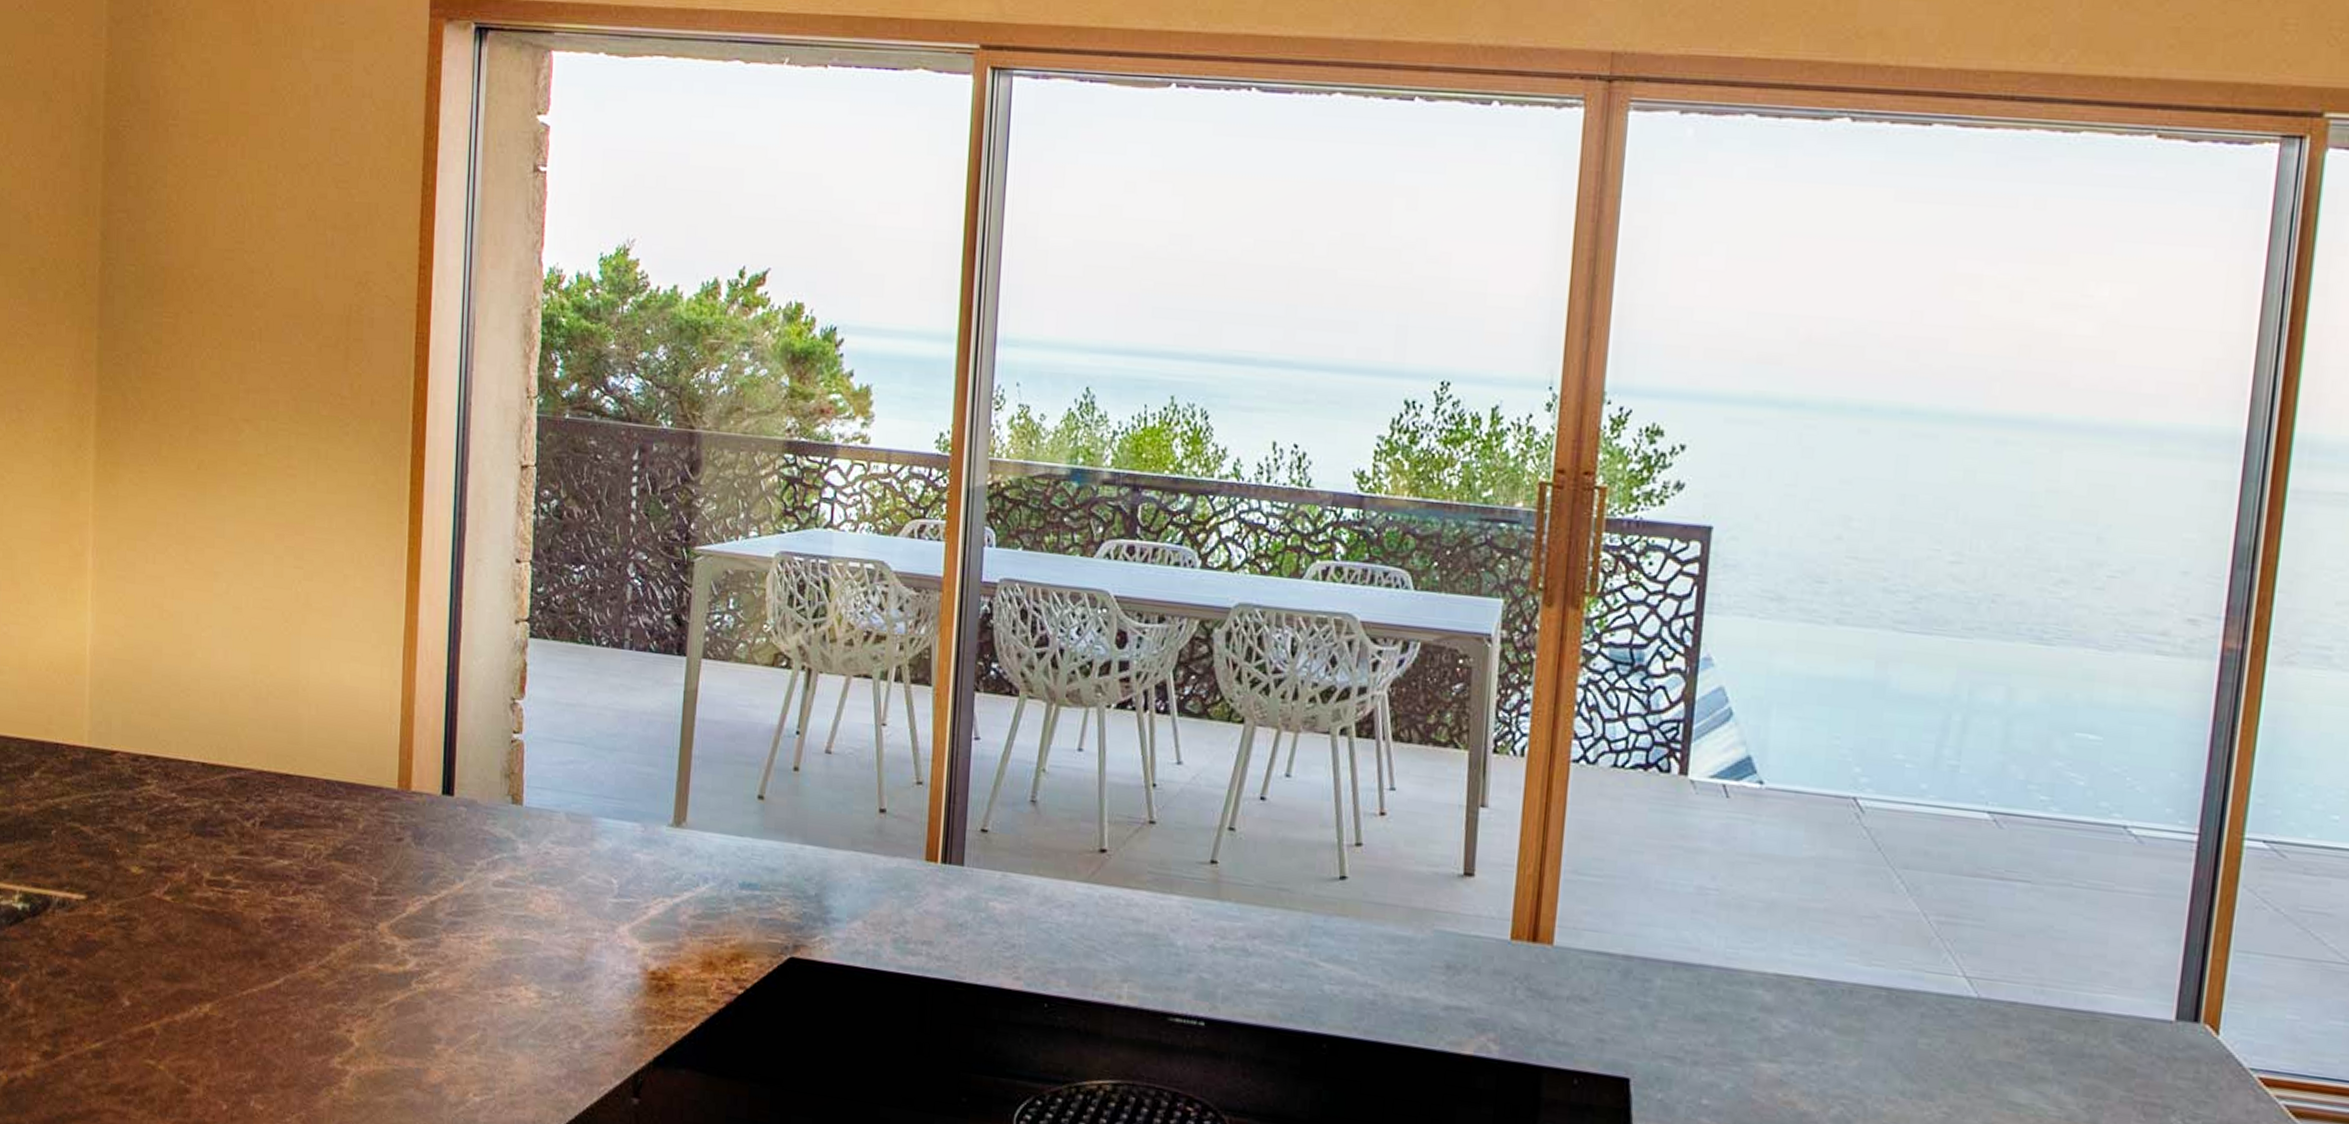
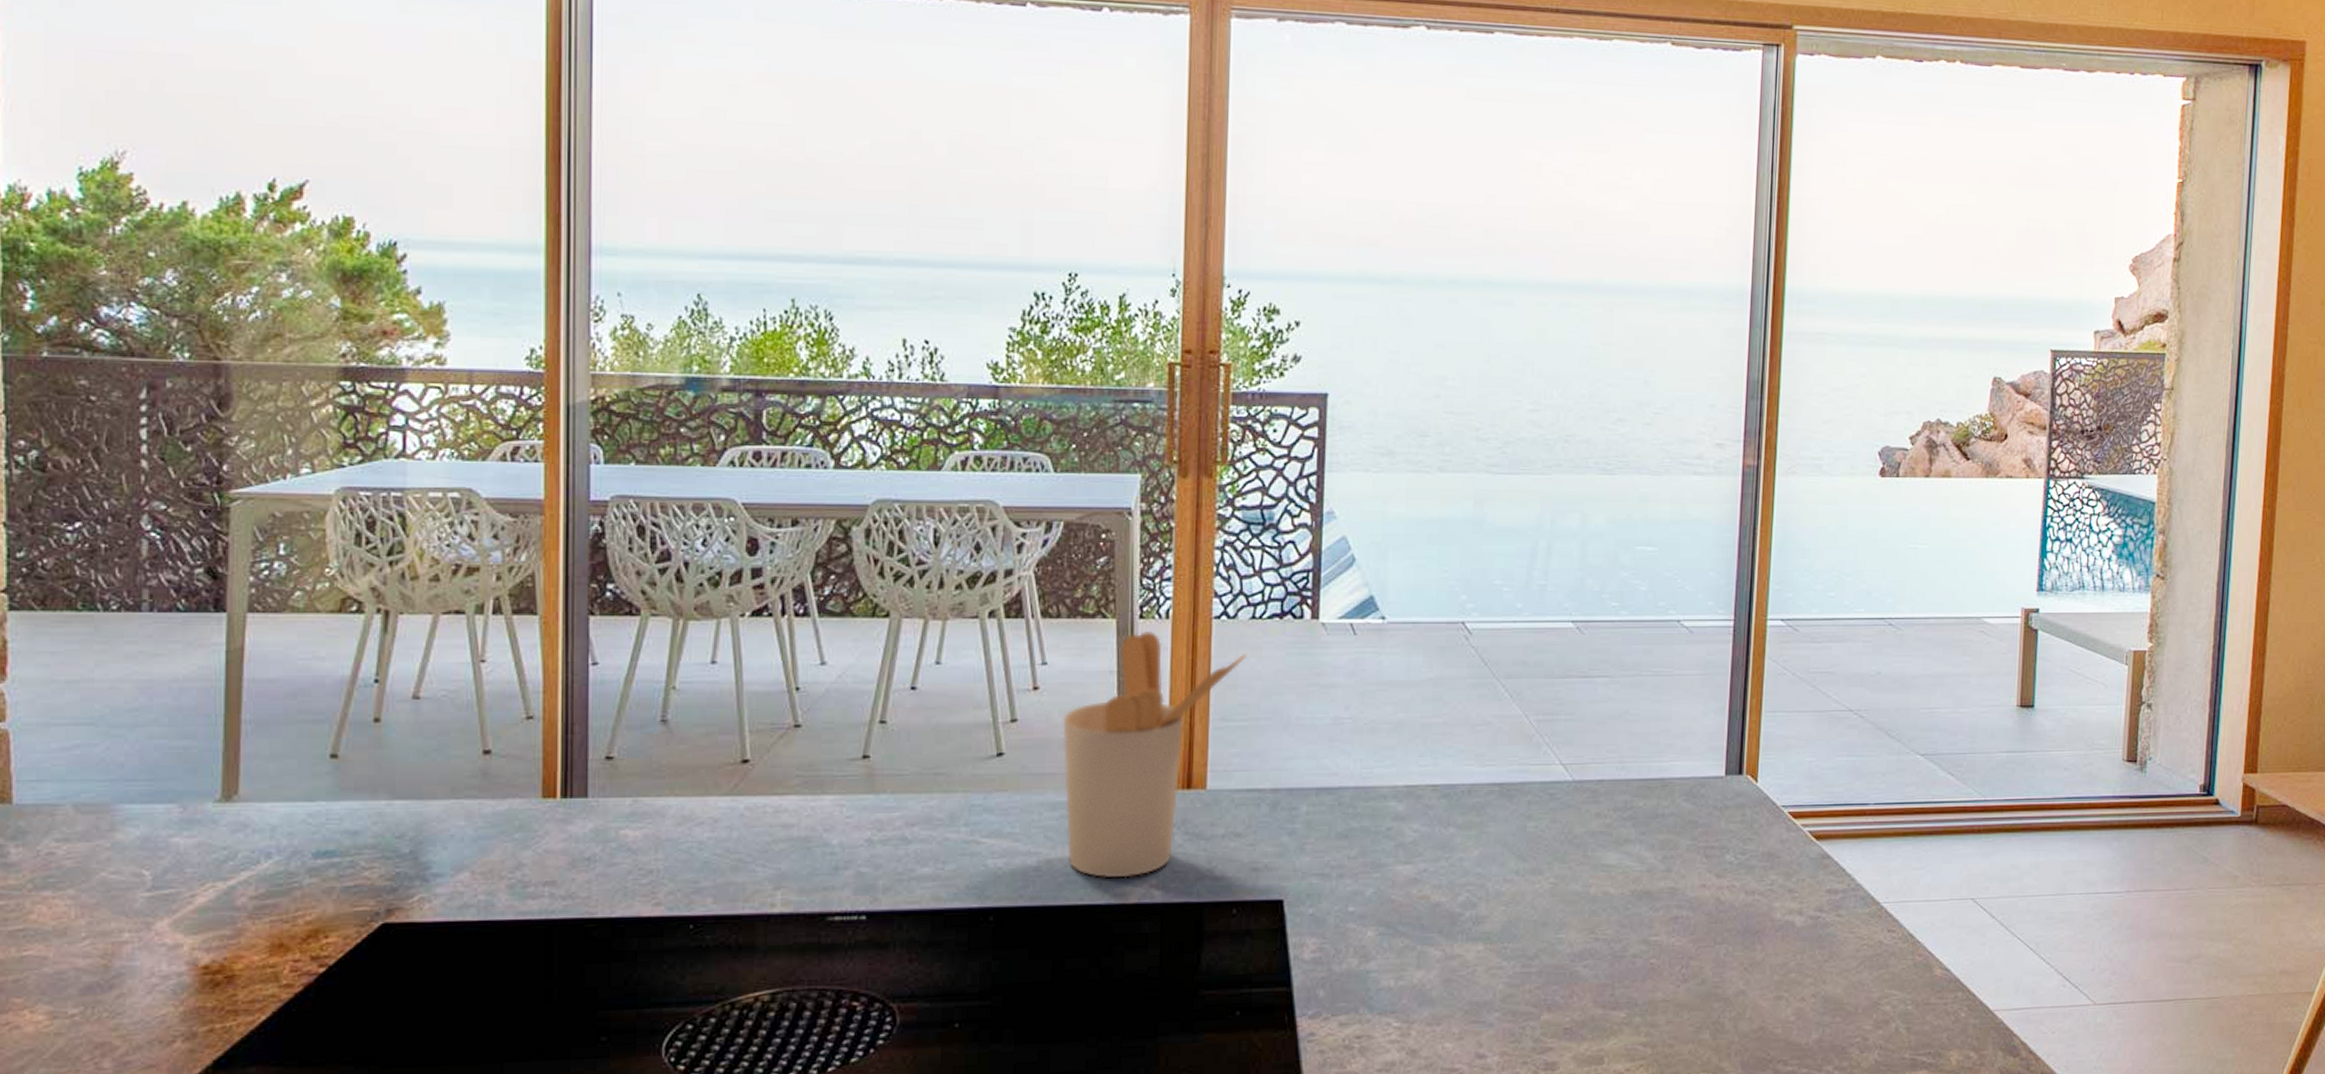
utensil holder: none [1404,766,1605,1027] -> present [1062,630,1246,878]

